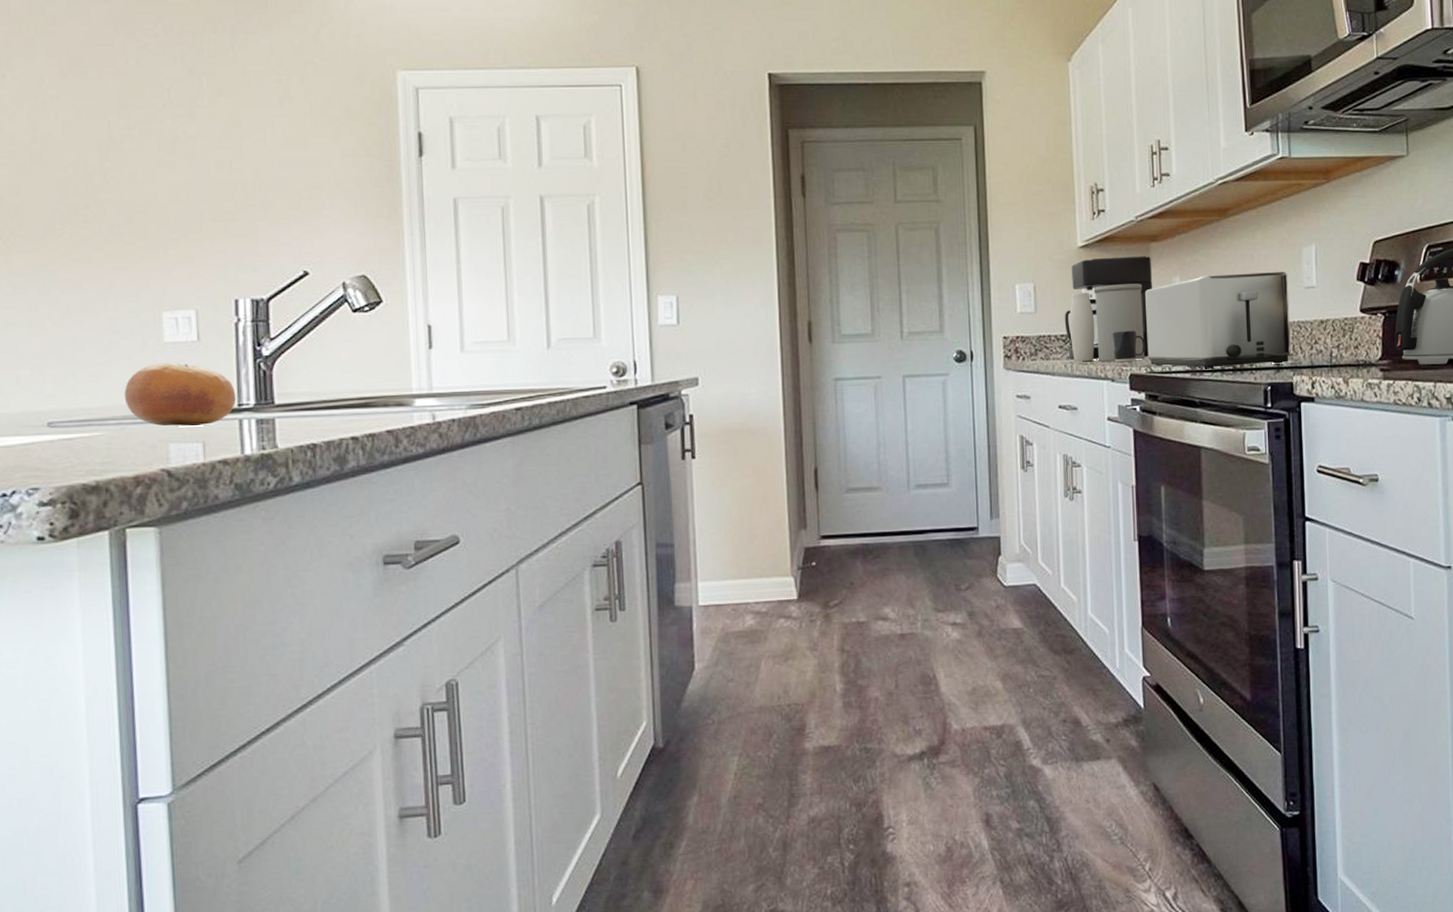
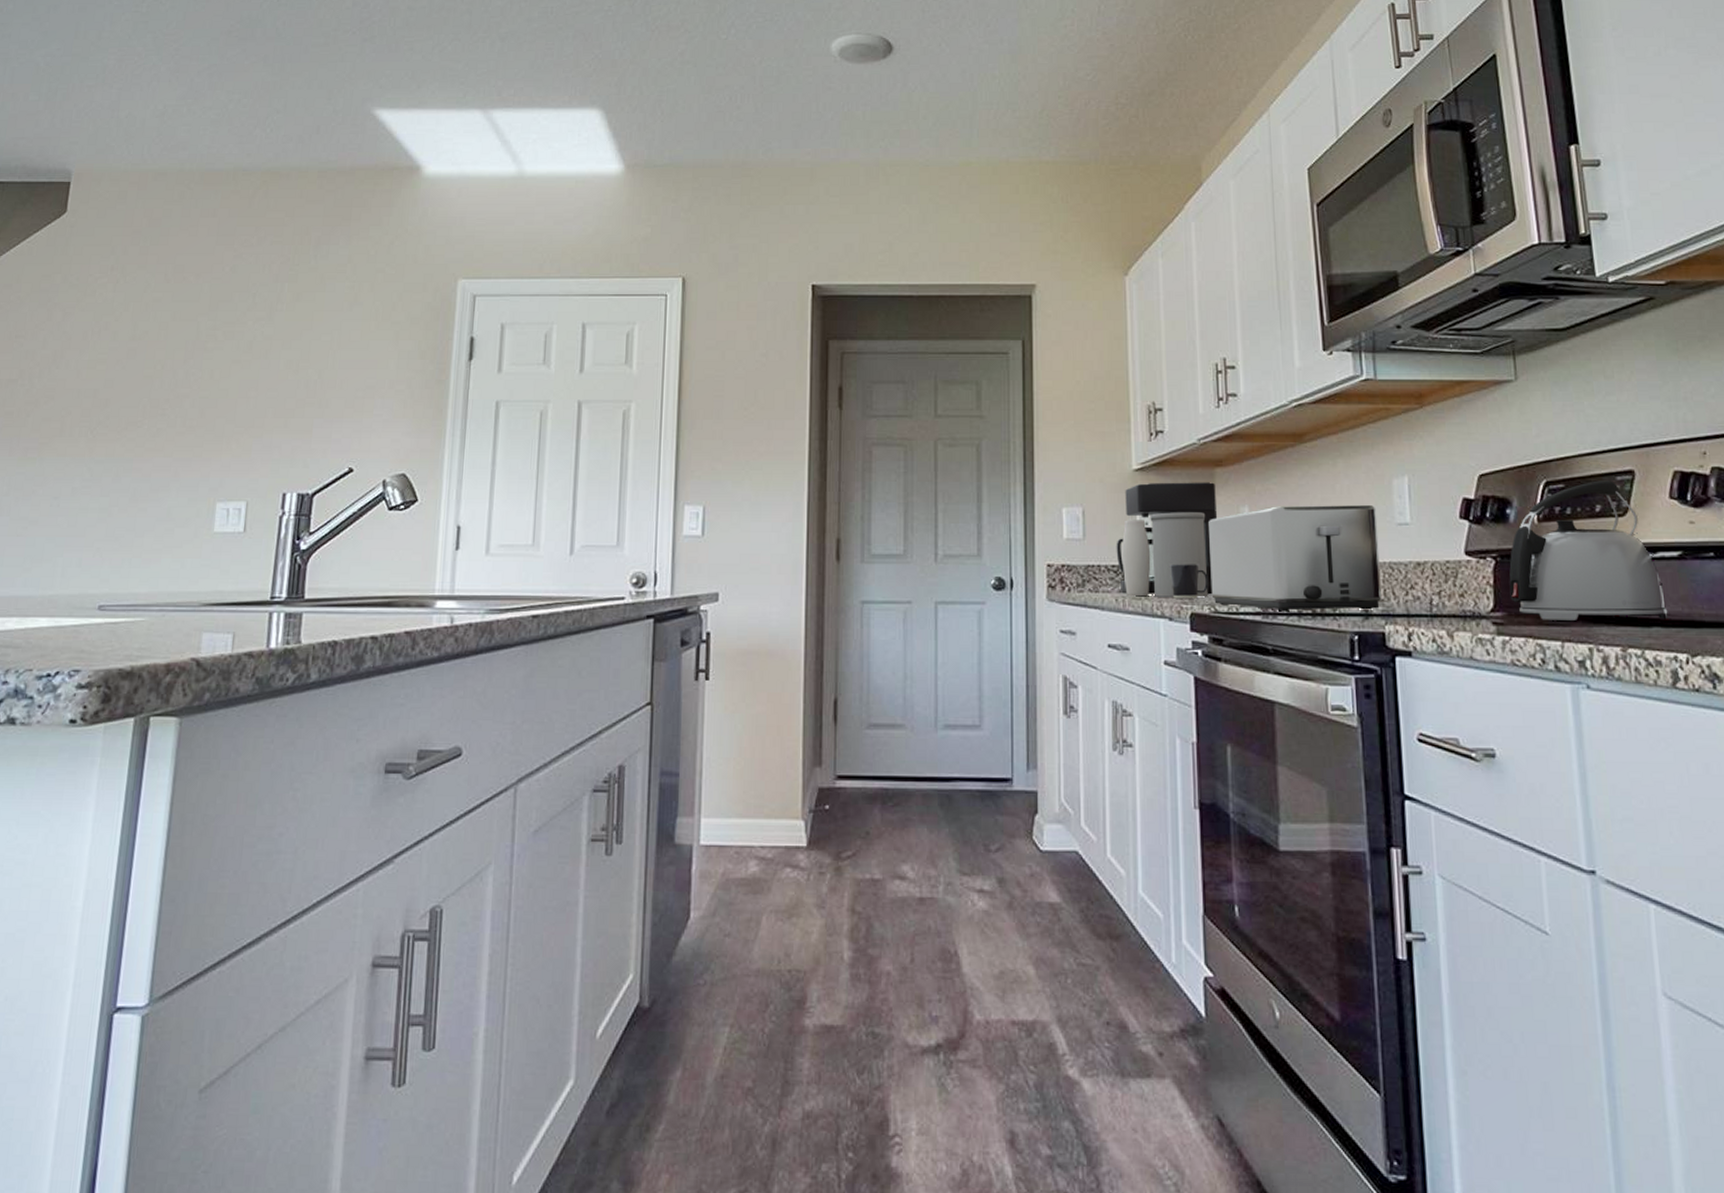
fruit: present [124,362,237,427] -> none [169,552,271,617]

